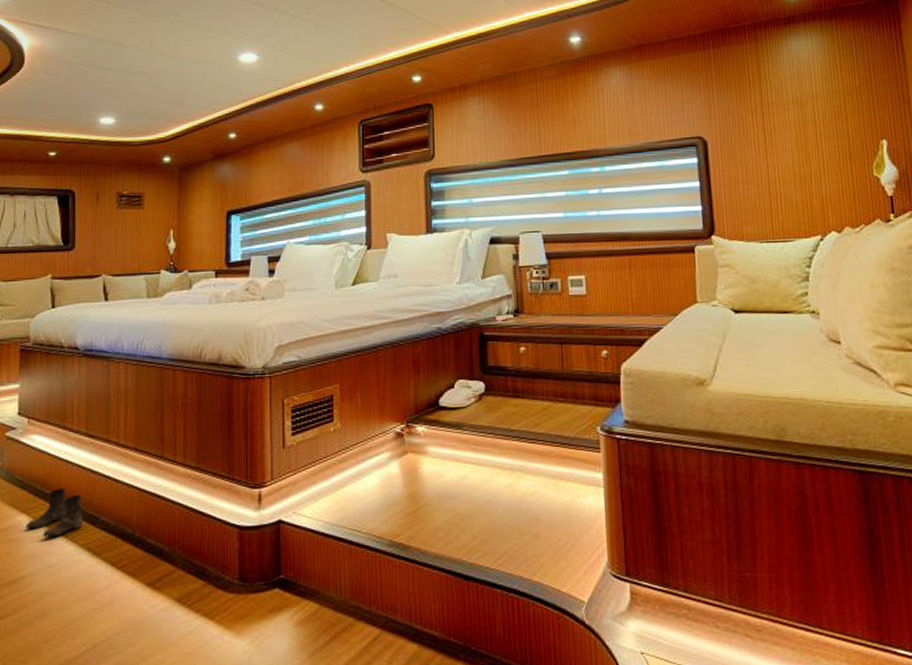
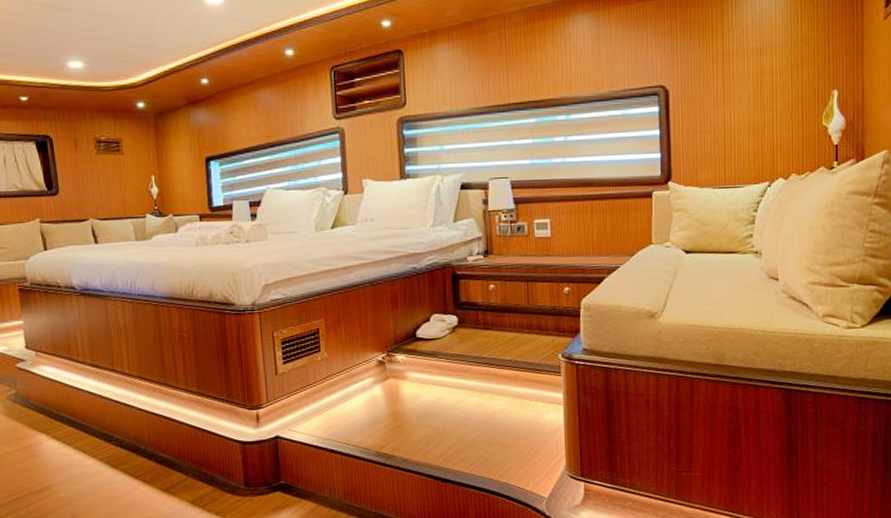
boots: present [25,487,83,538] -> none [46,411,99,454]

